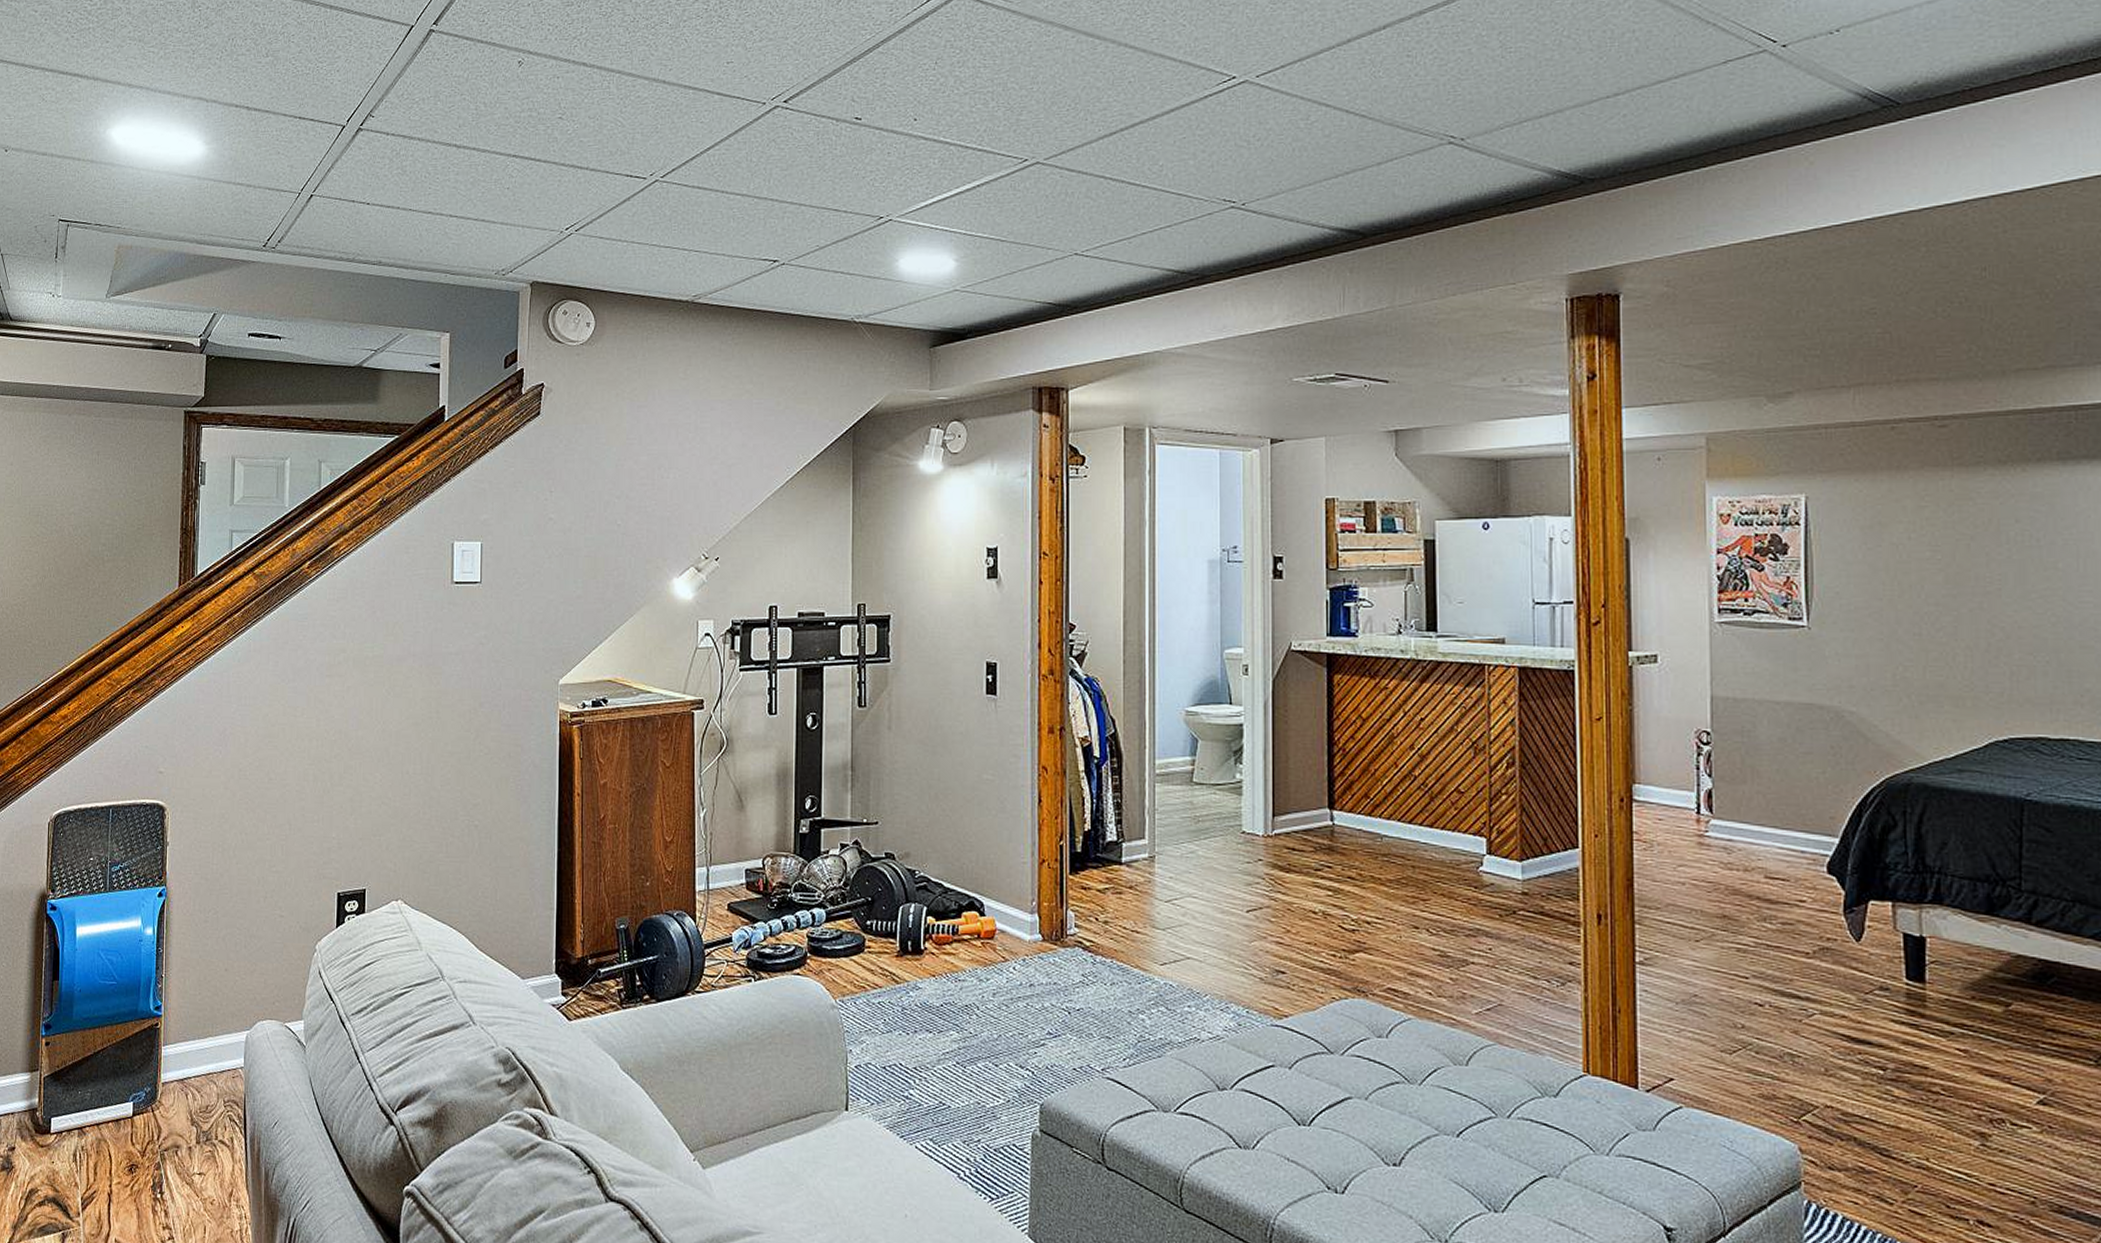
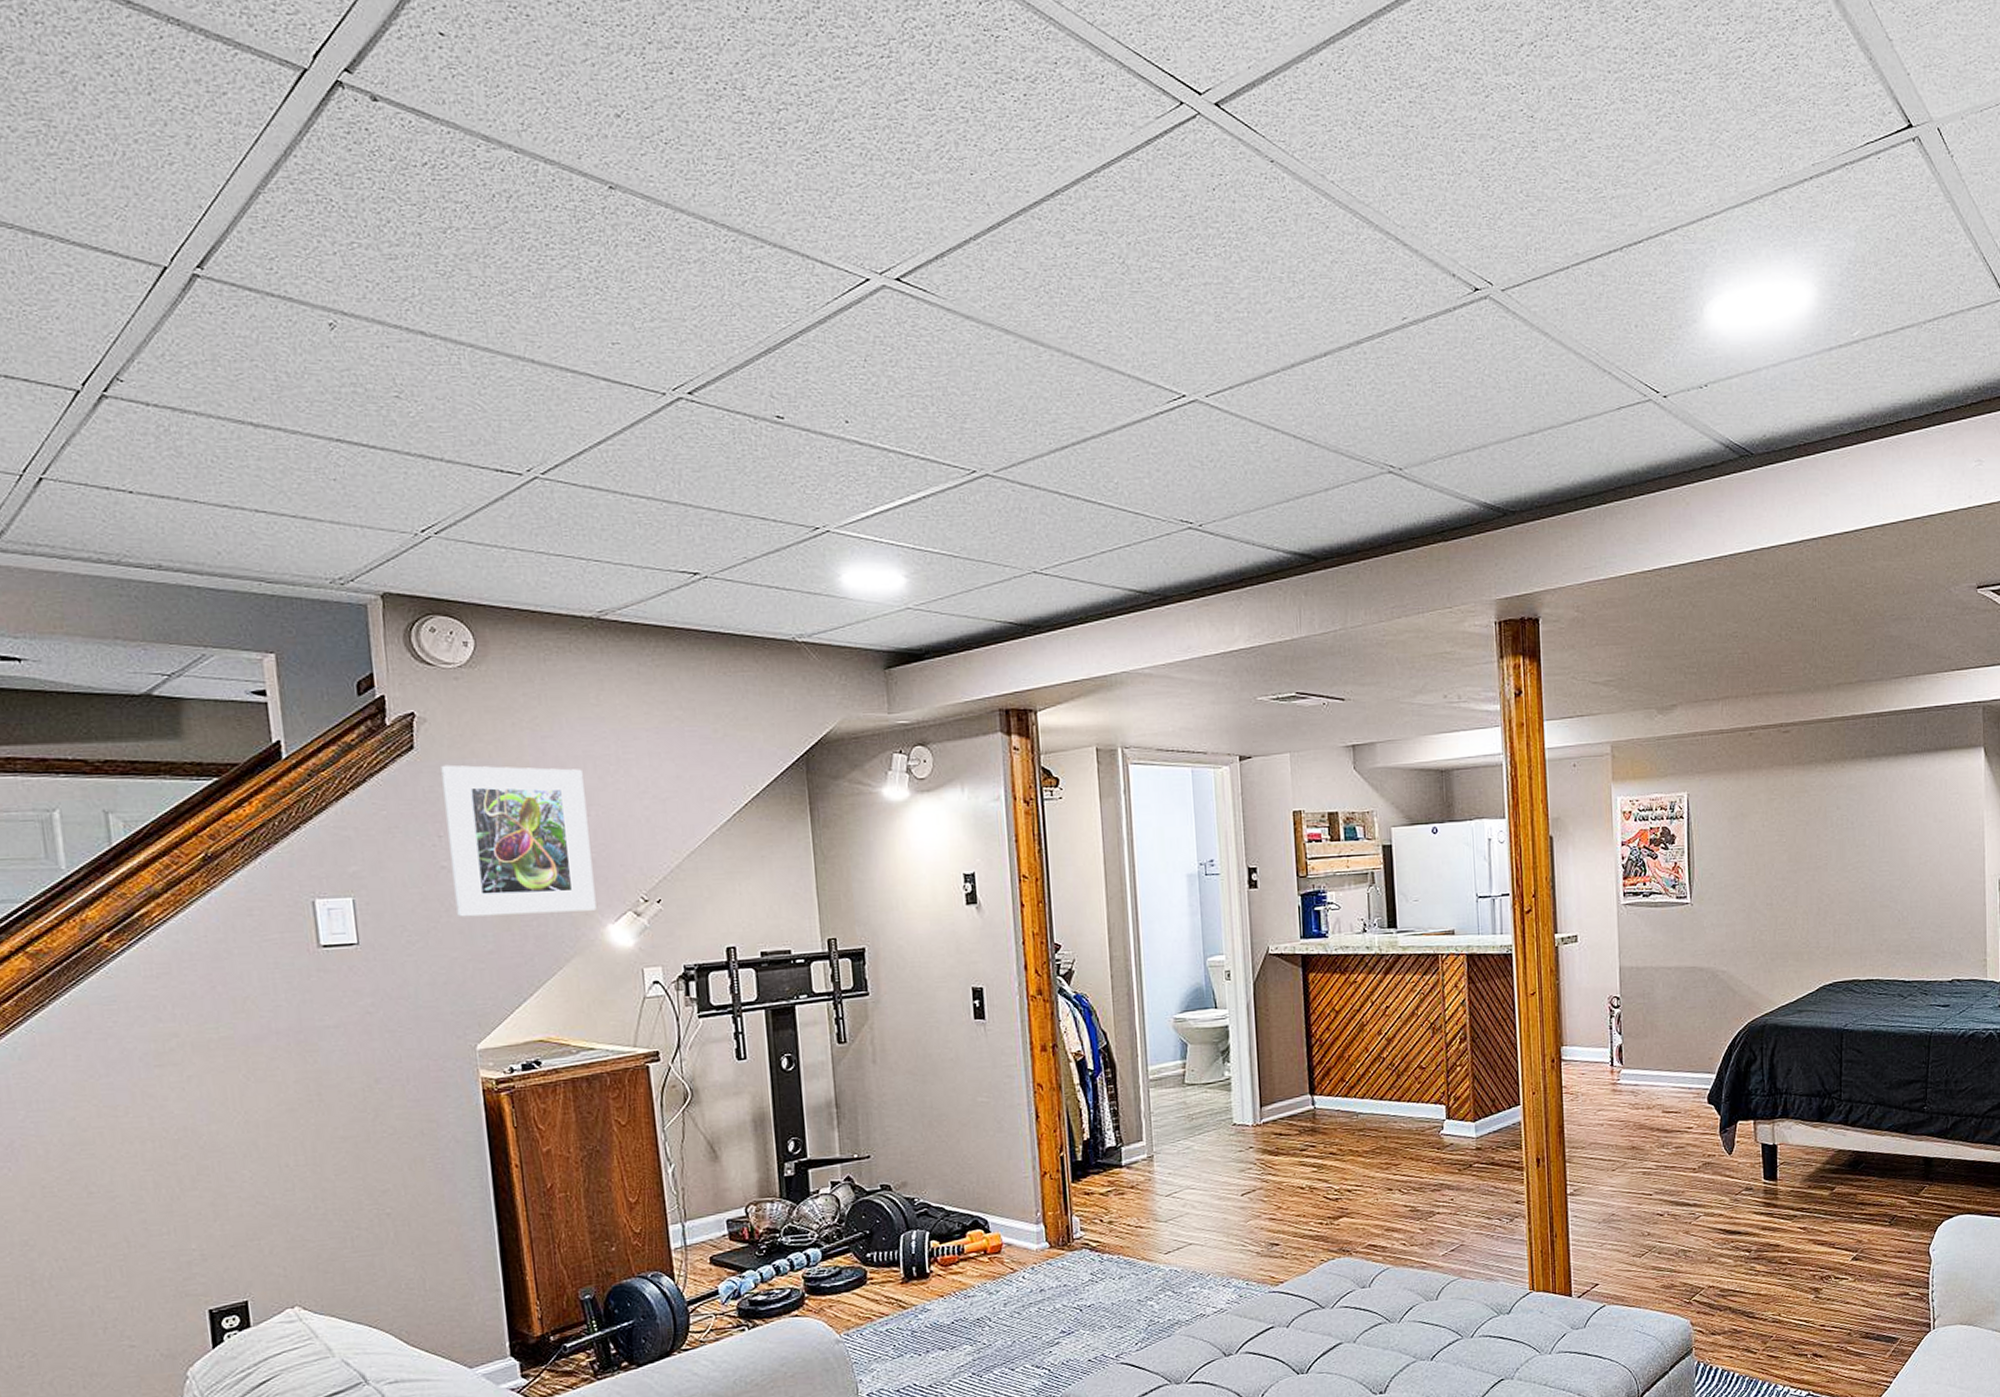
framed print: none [557,429,667,564] -> present [441,764,596,918]

